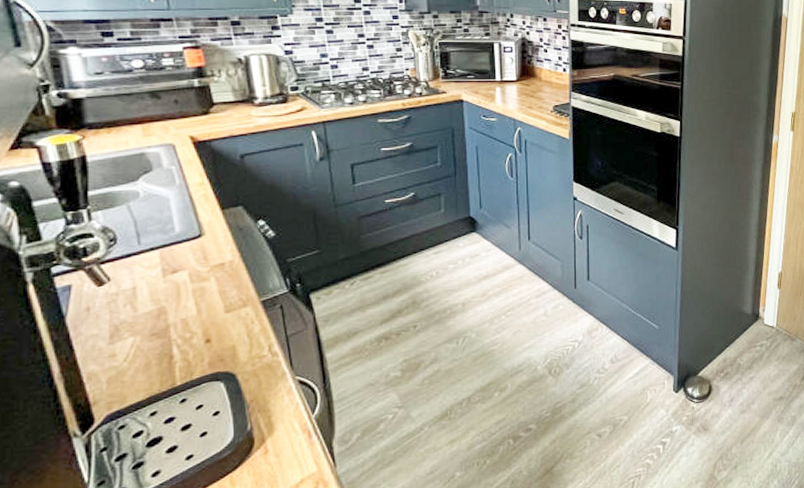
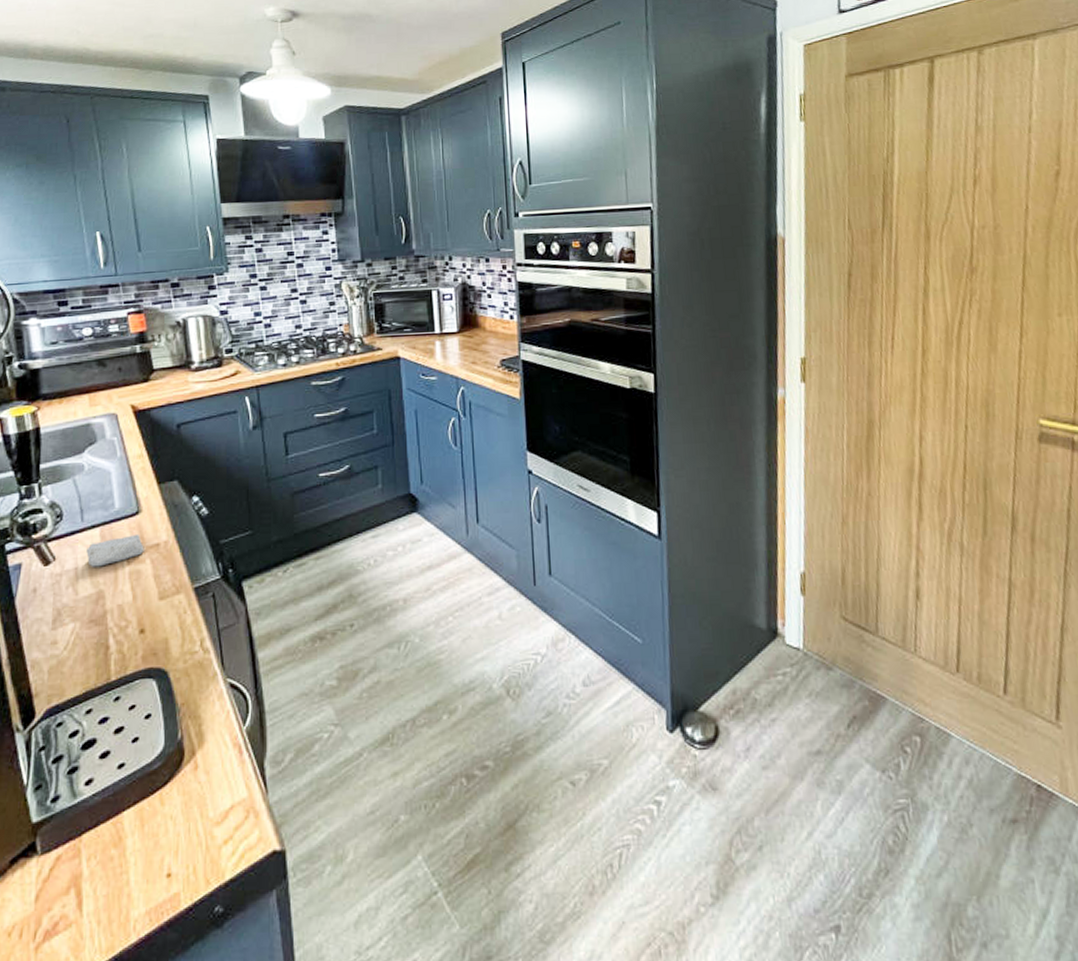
soap bar: none [145,256,208,286] -> present [86,535,144,567]

